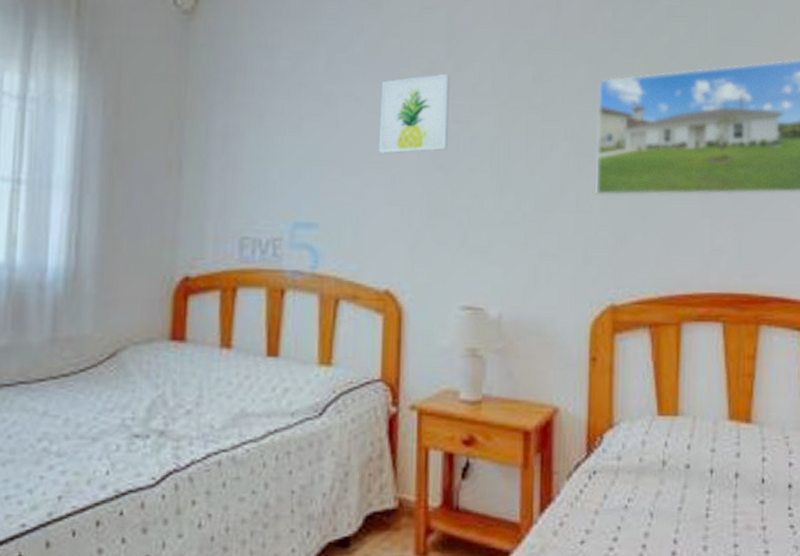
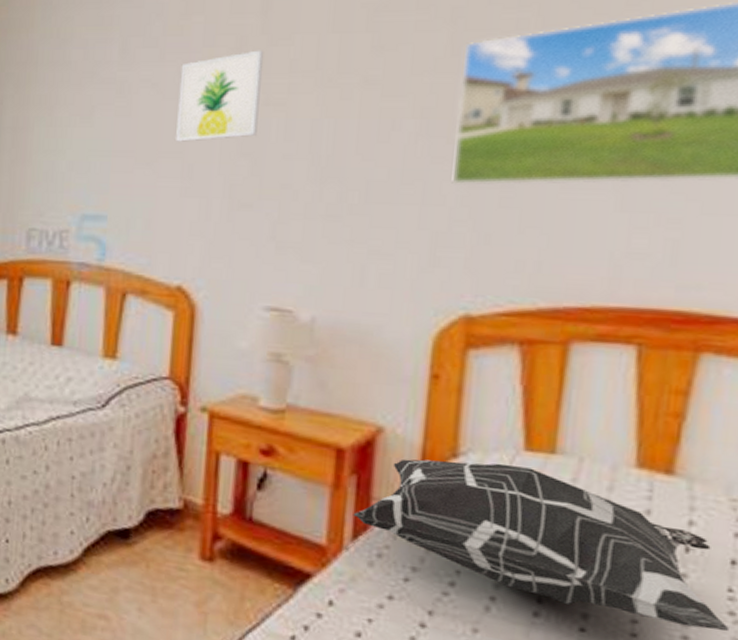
decorative pillow: none [539,428,791,543] -> present [353,459,729,632]

